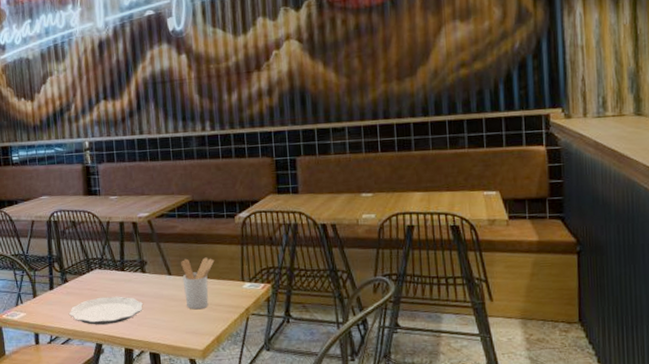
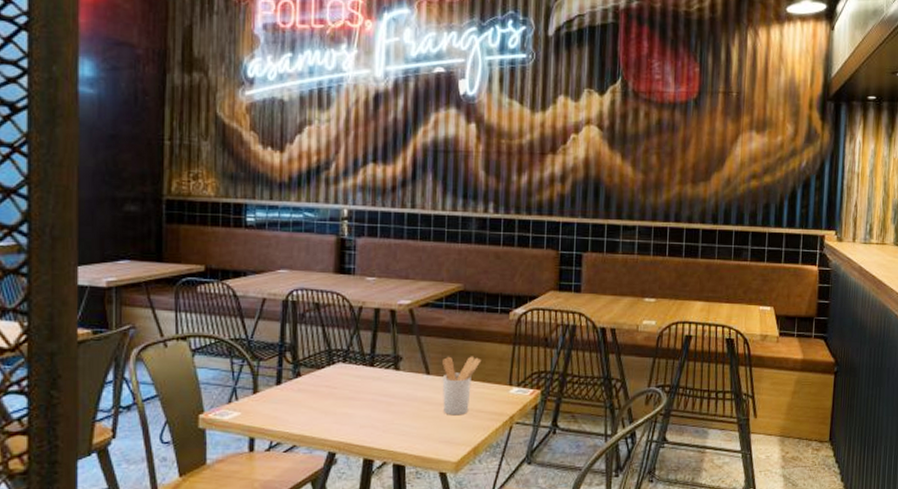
plate: present [69,296,143,325] -> none [298,396,392,430]

